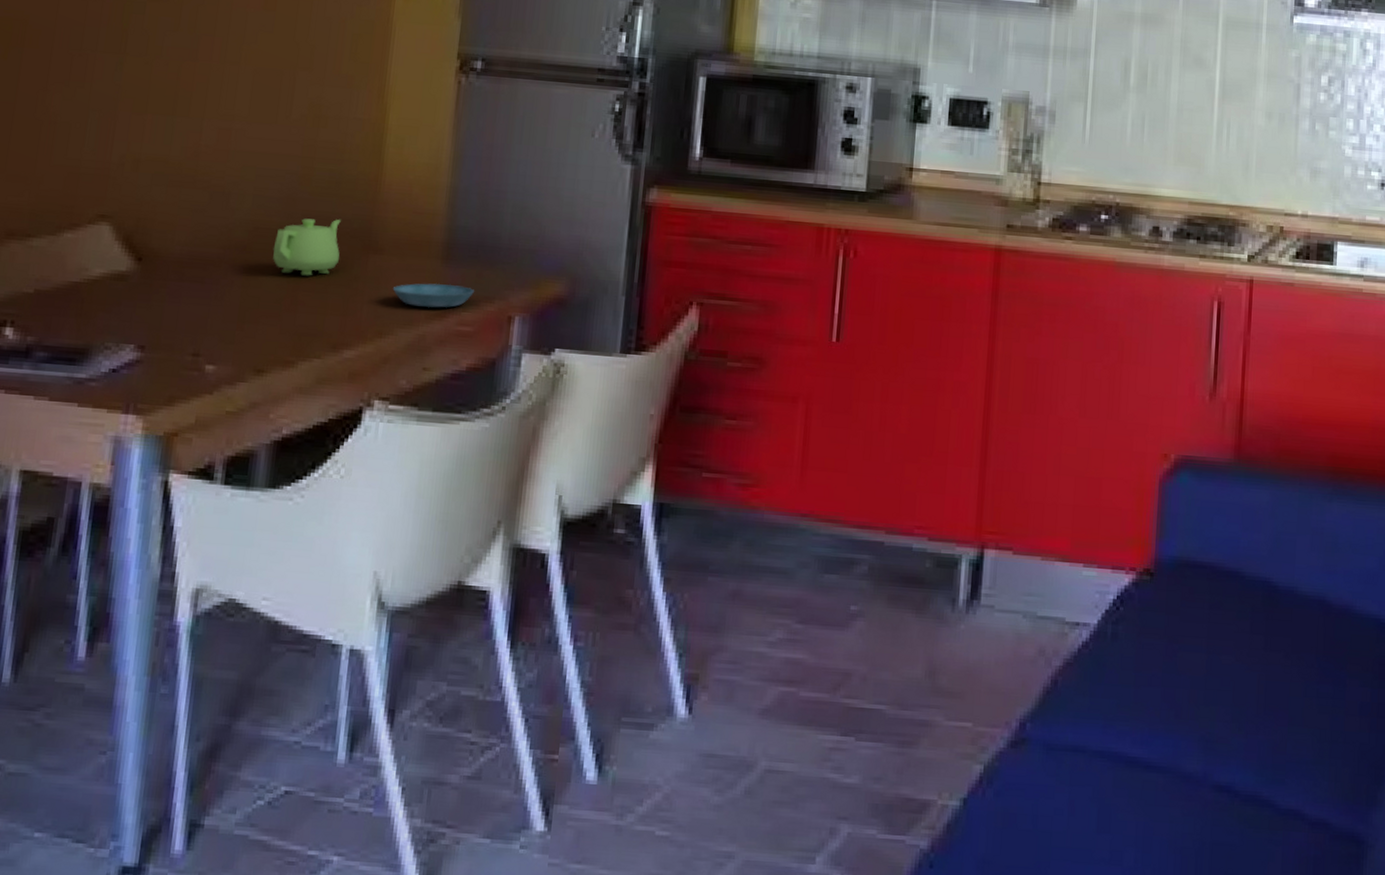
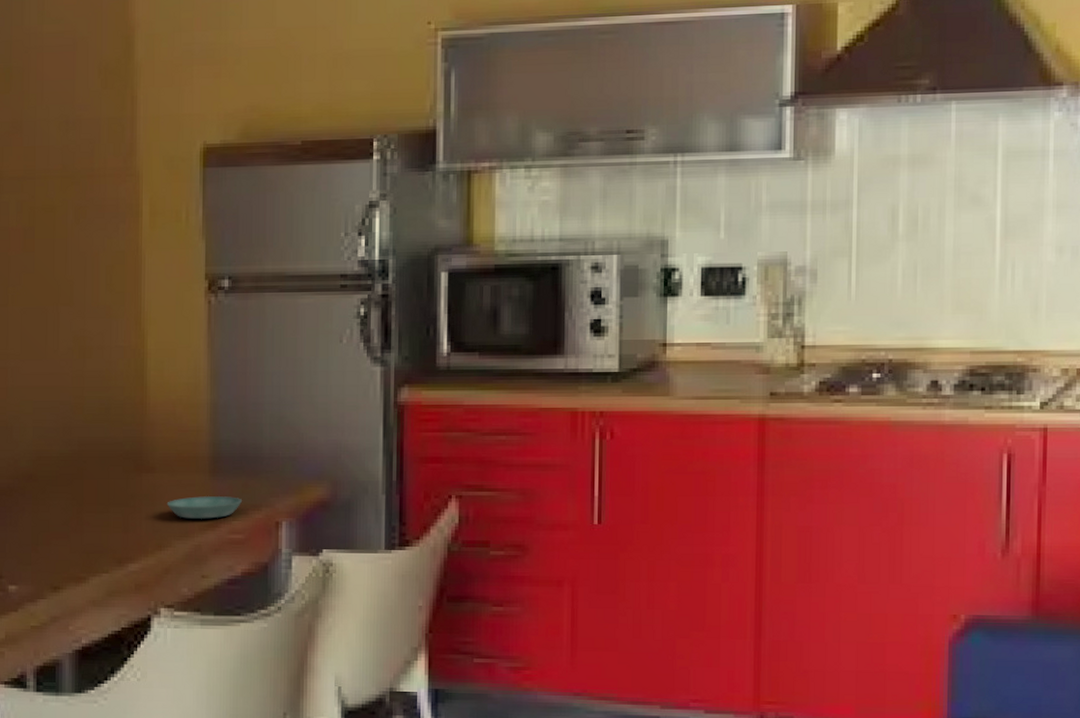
teapot: present [273,218,341,276] -> none [56,442,115,498]

